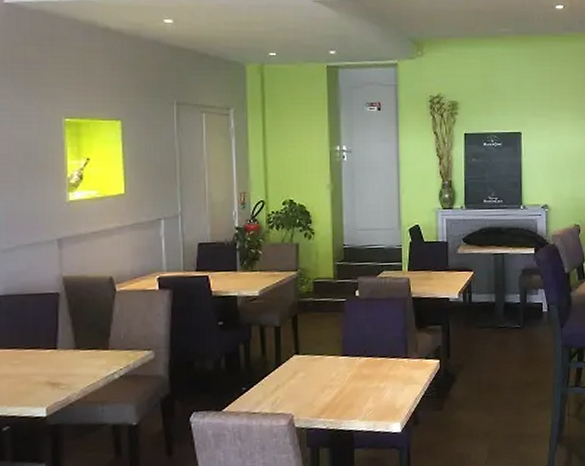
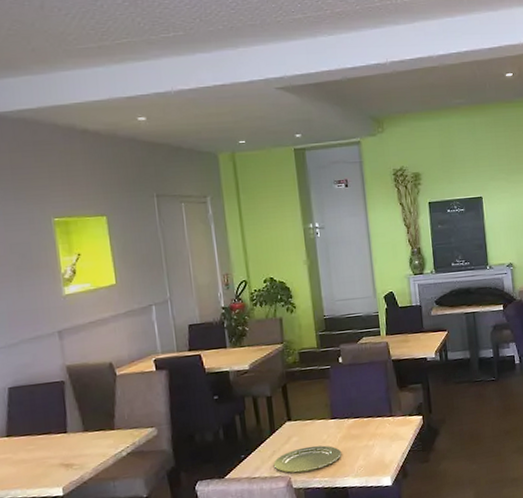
plate: none [276,383,351,411] -> present [273,445,342,473]

